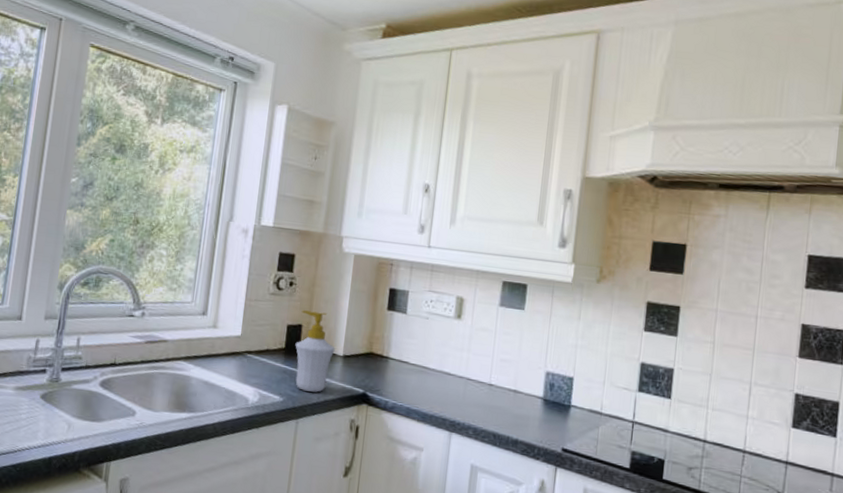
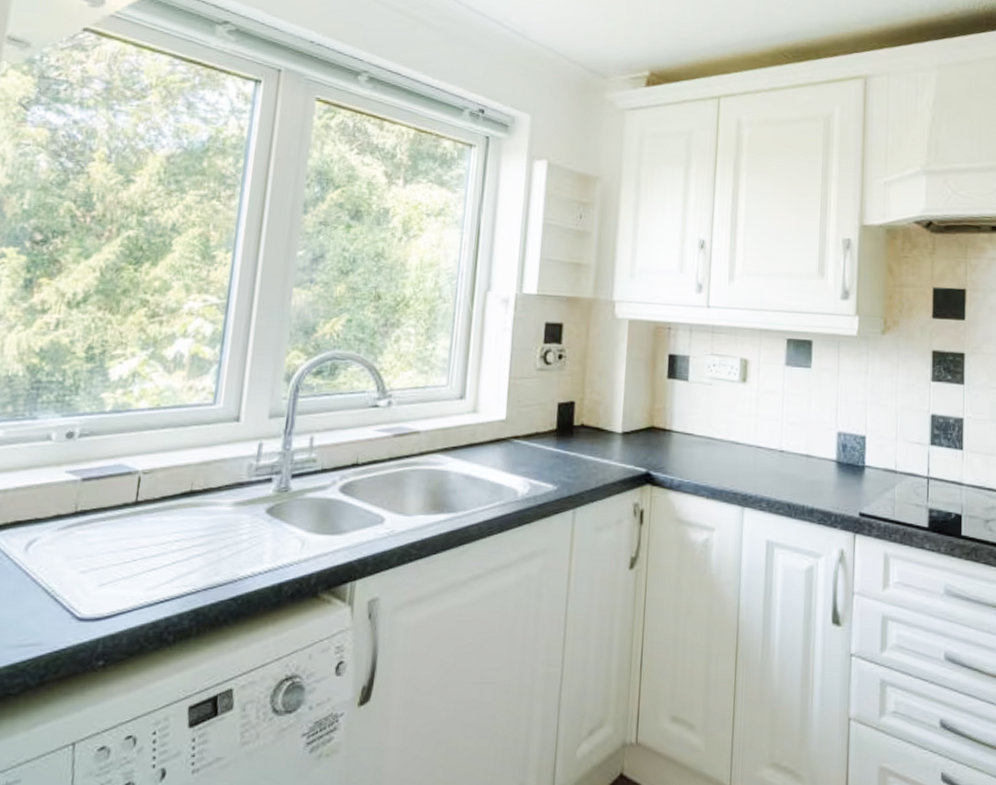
soap bottle: present [295,310,335,393] -> none [568,385,613,476]

